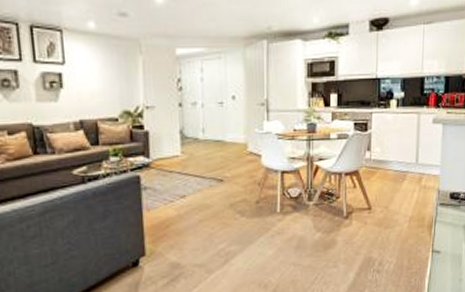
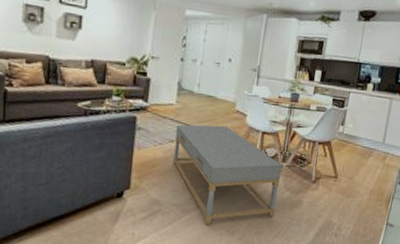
coffee table: none [185,171,309,282] -> present [173,124,283,225]

